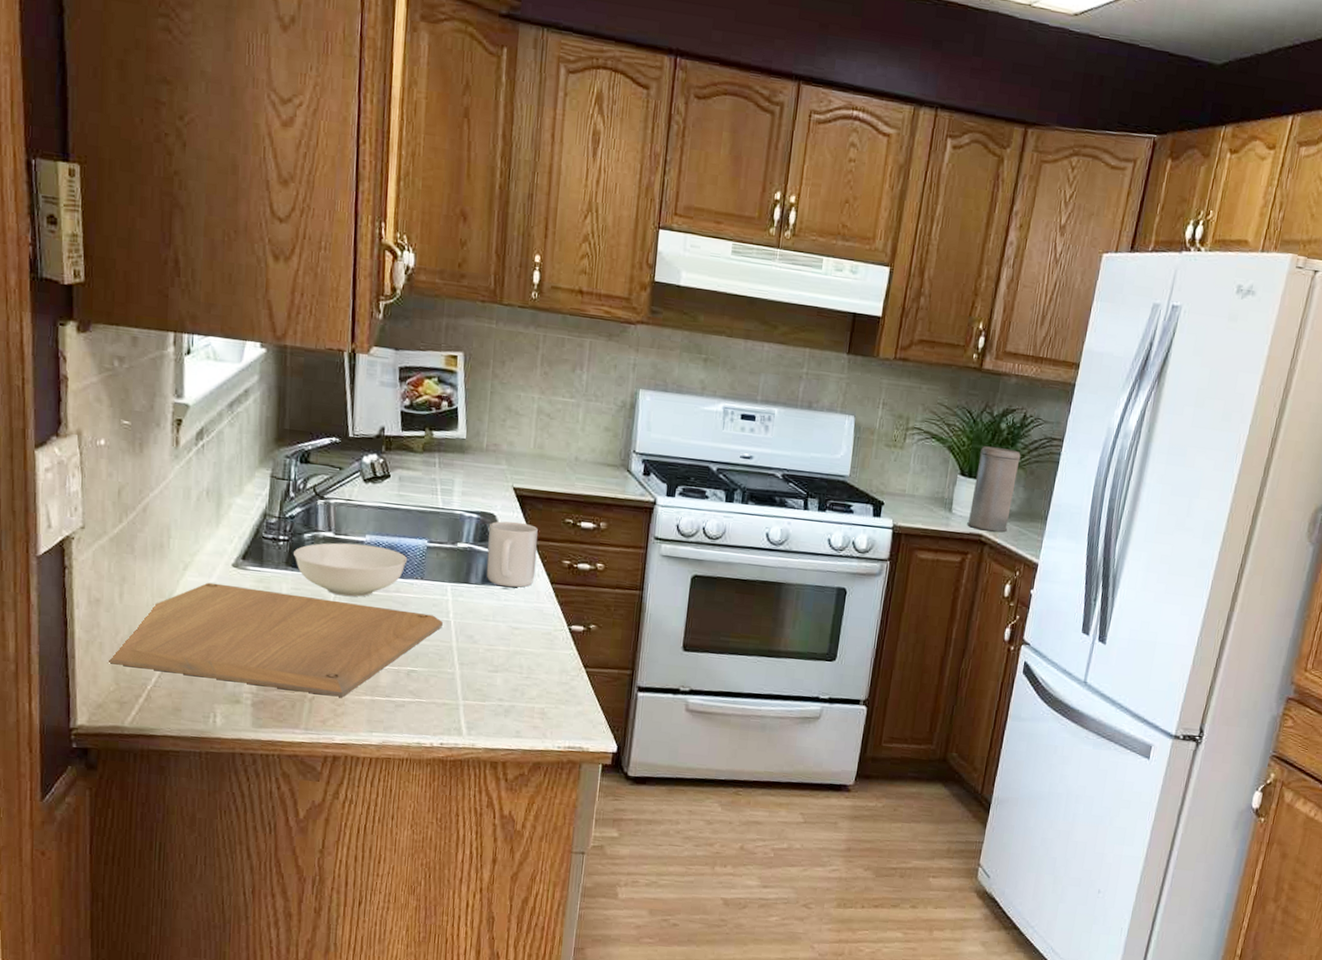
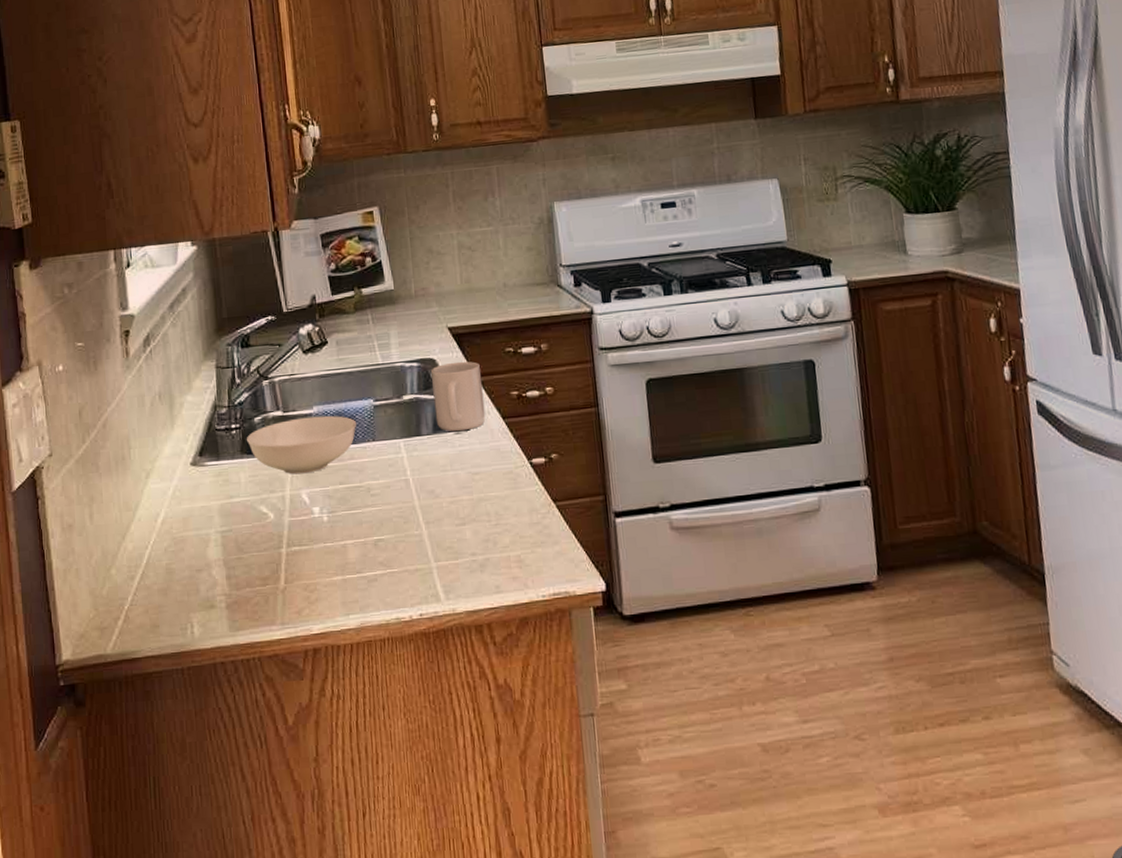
chopping board: present [106,582,443,697] -> none [84,476,402,590]
canister: present [967,445,1021,533] -> none [920,174,975,266]

